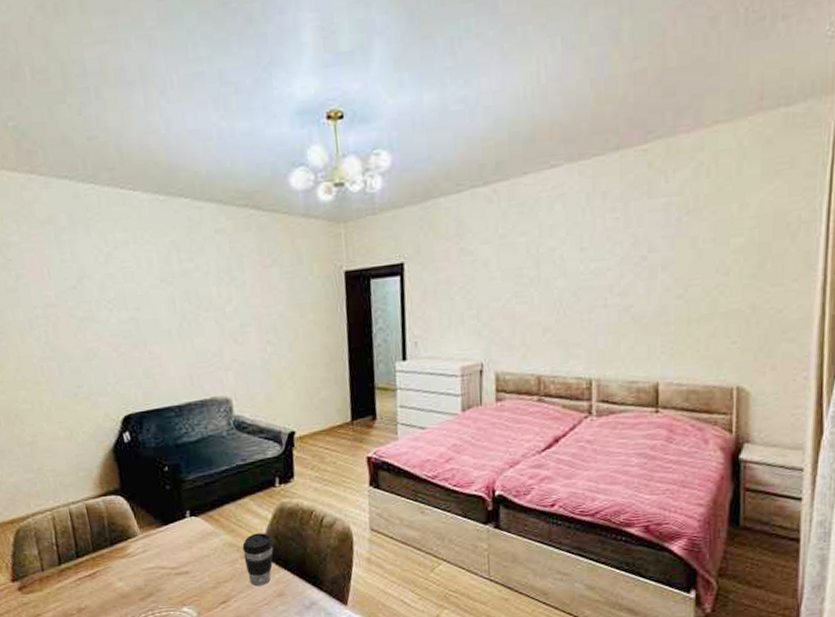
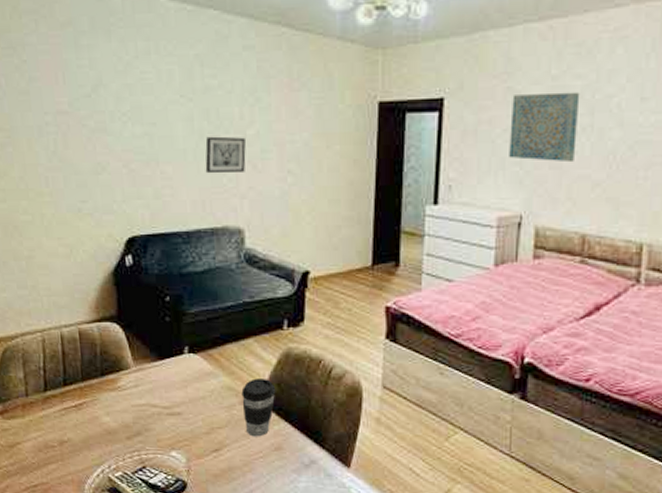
wall art: none [188,314,228,351] -> present [205,136,246,174]
wall art: none [465,247,526,313] -> present [509,92,580,163]

